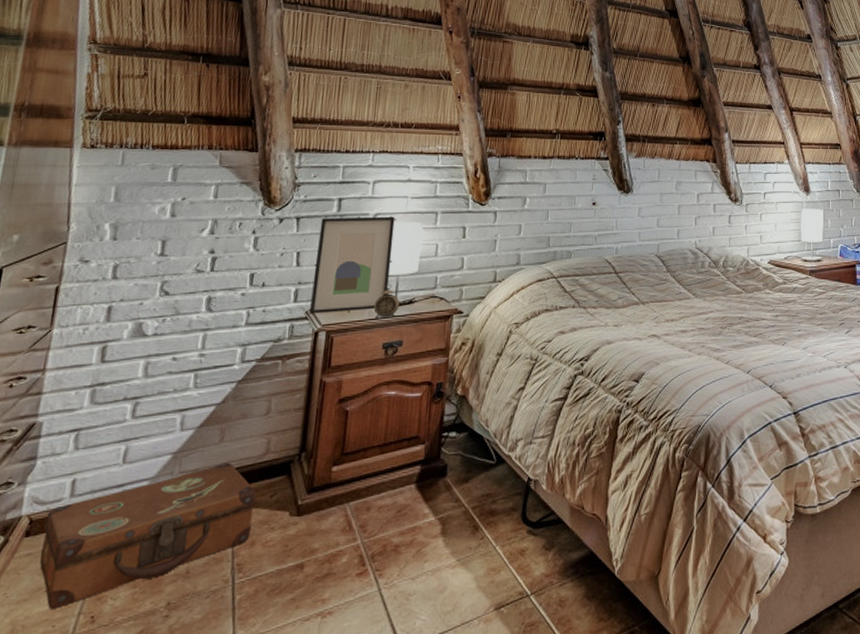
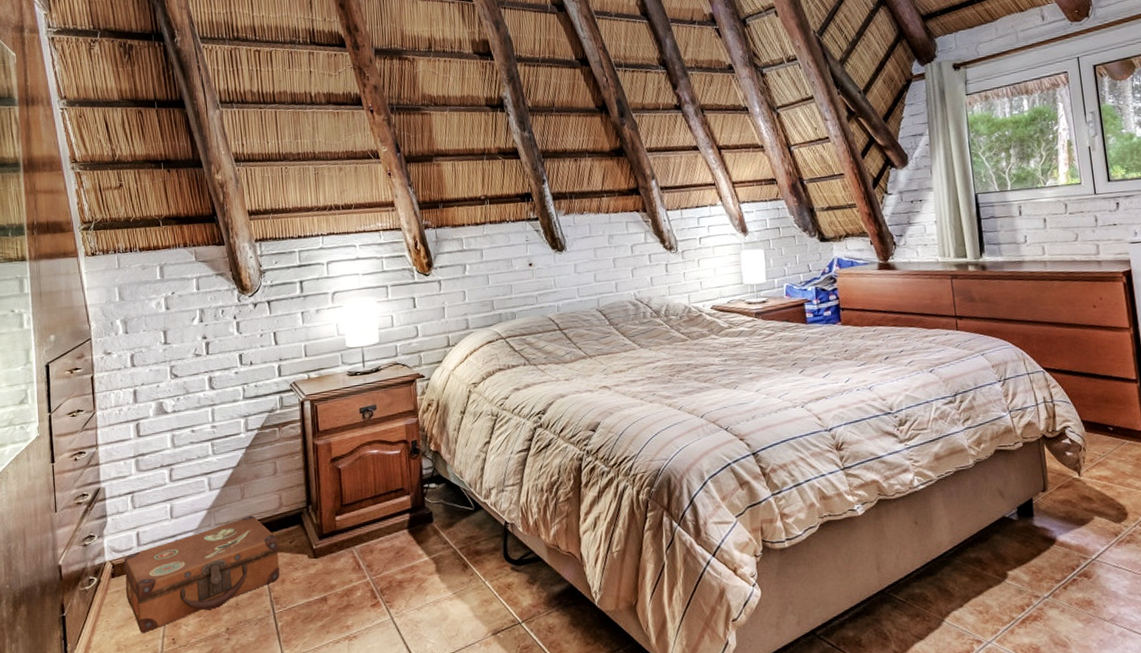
picture frame: present [310,216,396,314] -> none [288,293,356,386]
alarm clock: present [373,284,400,319] -> none [346,355,368,387]

